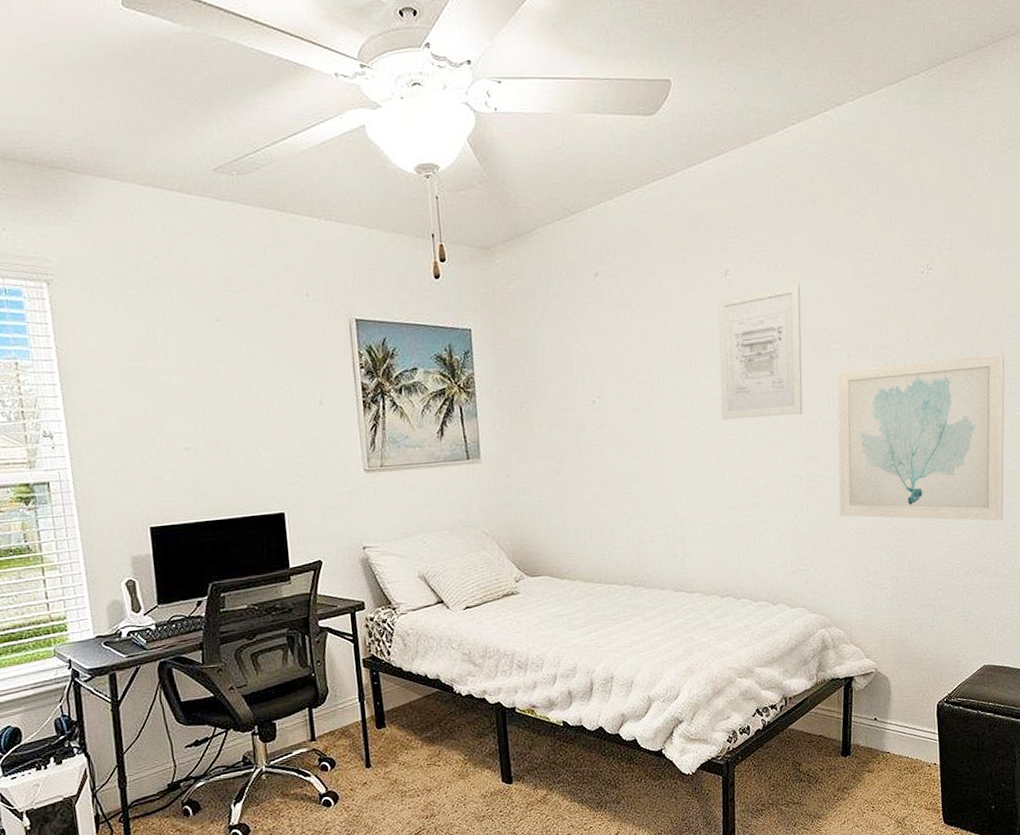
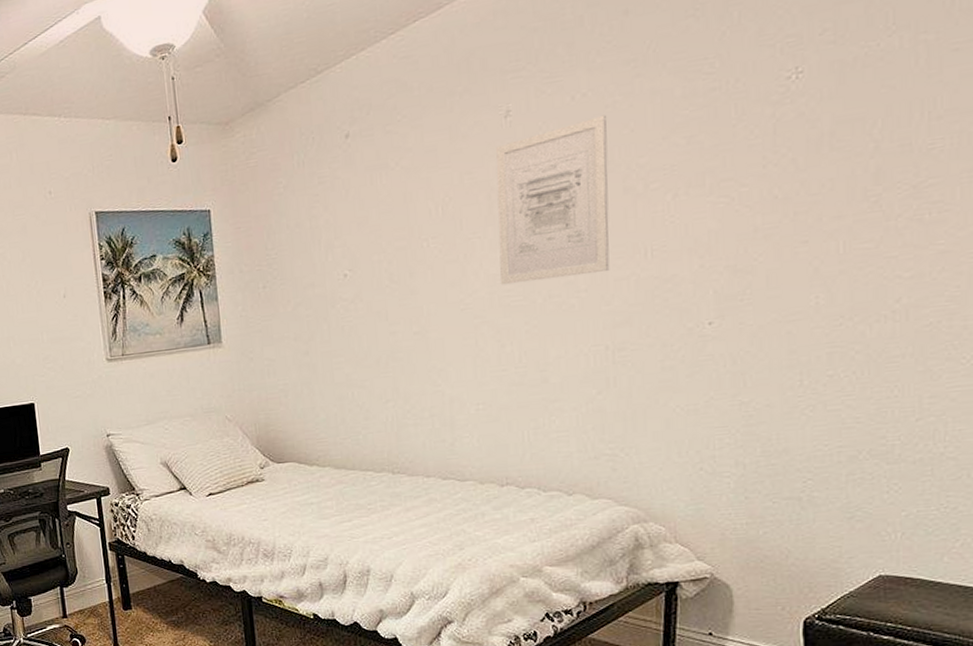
wall art: present [837,353,1005,521] -> none [658,169,922,391]

